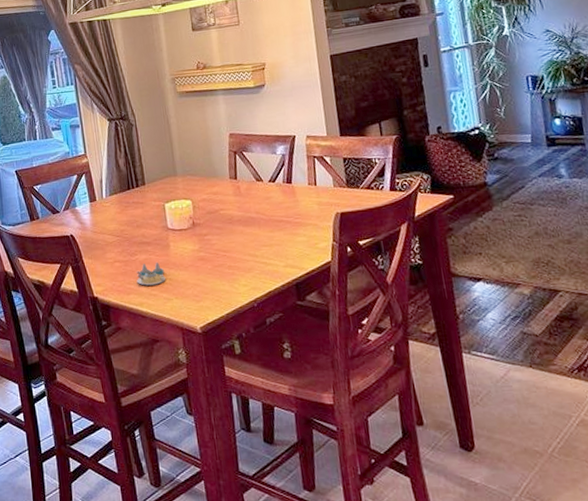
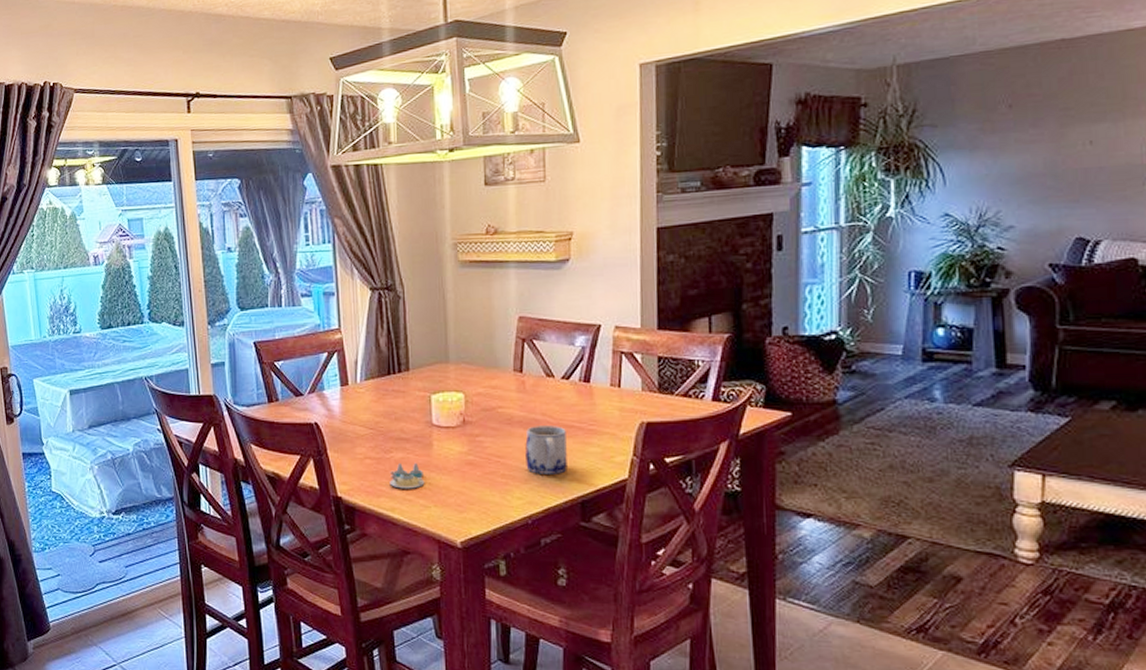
mug: none [245,221,282,264] -> present [525,426,567,474]

